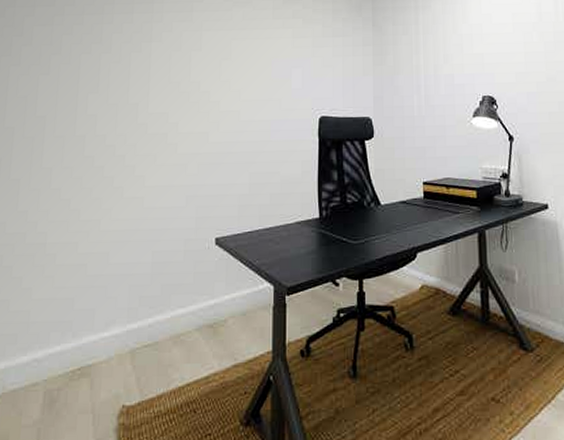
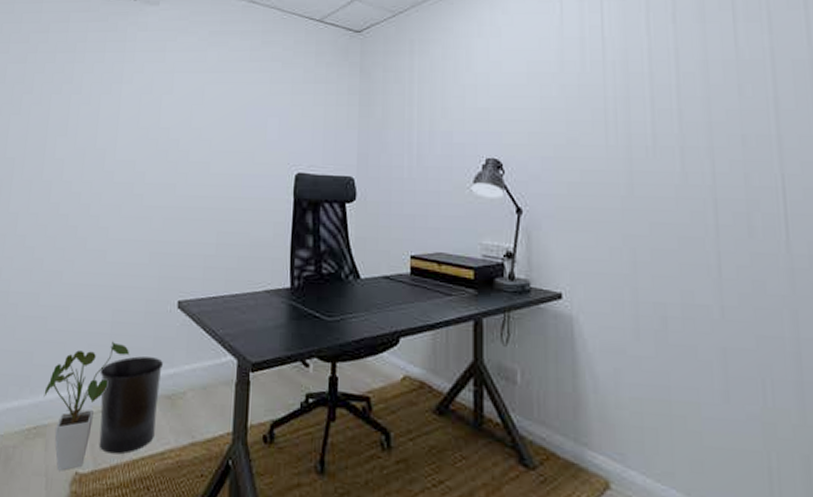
house plant: none [87,280,171,406] -> present [43,341,130,471]
waste bin: none [142,291,204,384] -> present [99,356,163,454]

